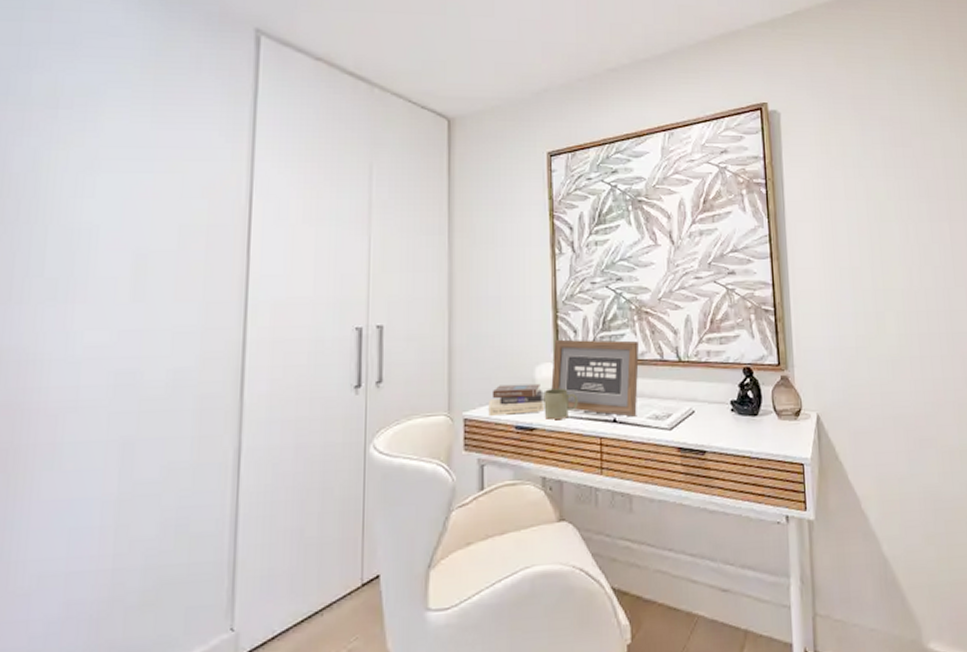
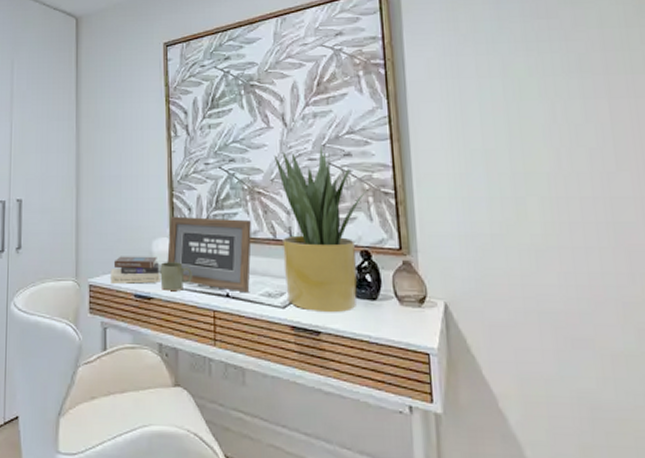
planter: none [661,263,749,432] -> present [273,145,367,313]

